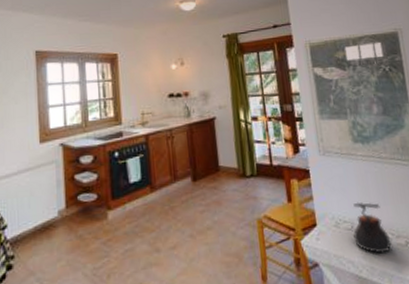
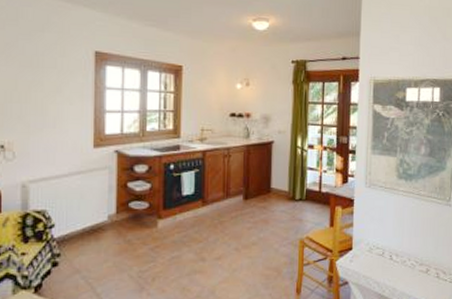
teapot: present [352,202,392,254] -> none [382,232,414,278]

